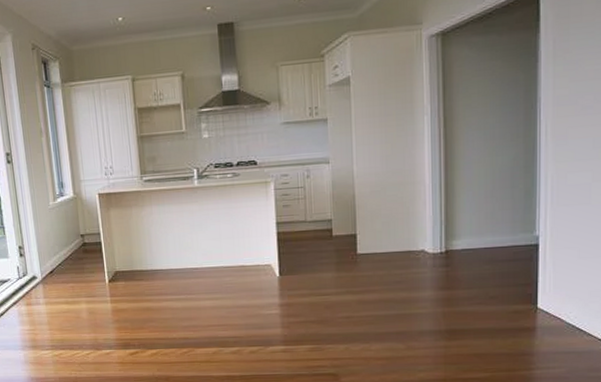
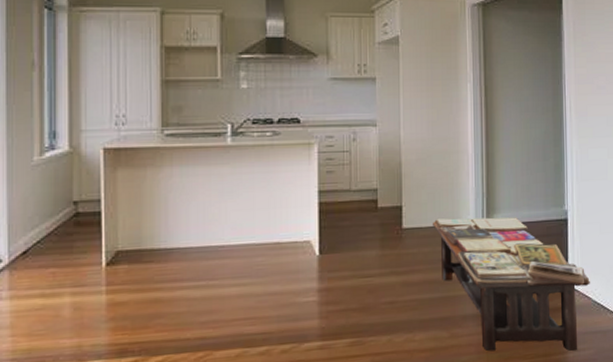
coffee table: none [388,243,564,369] -> present [433,217,590,351]

